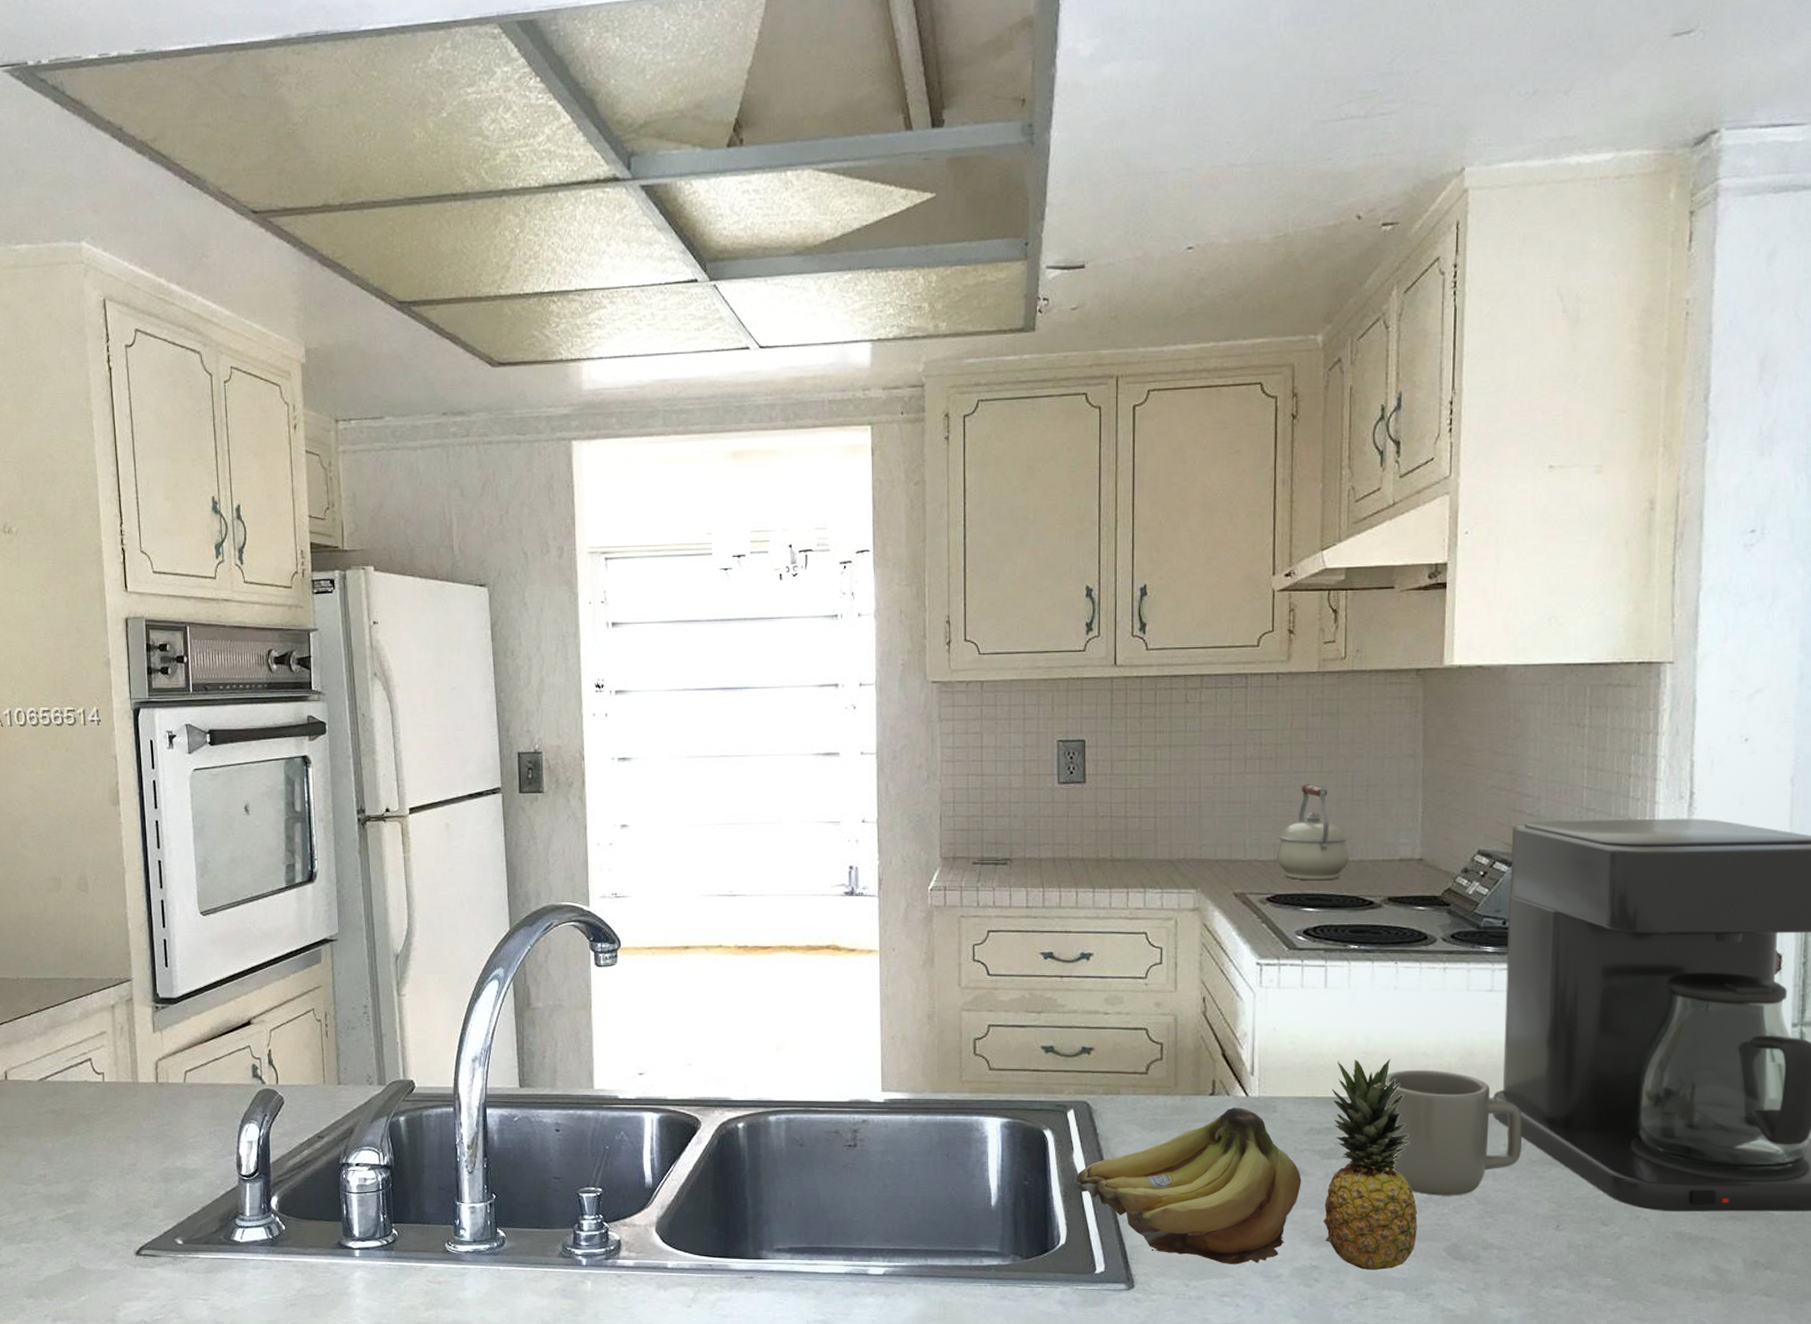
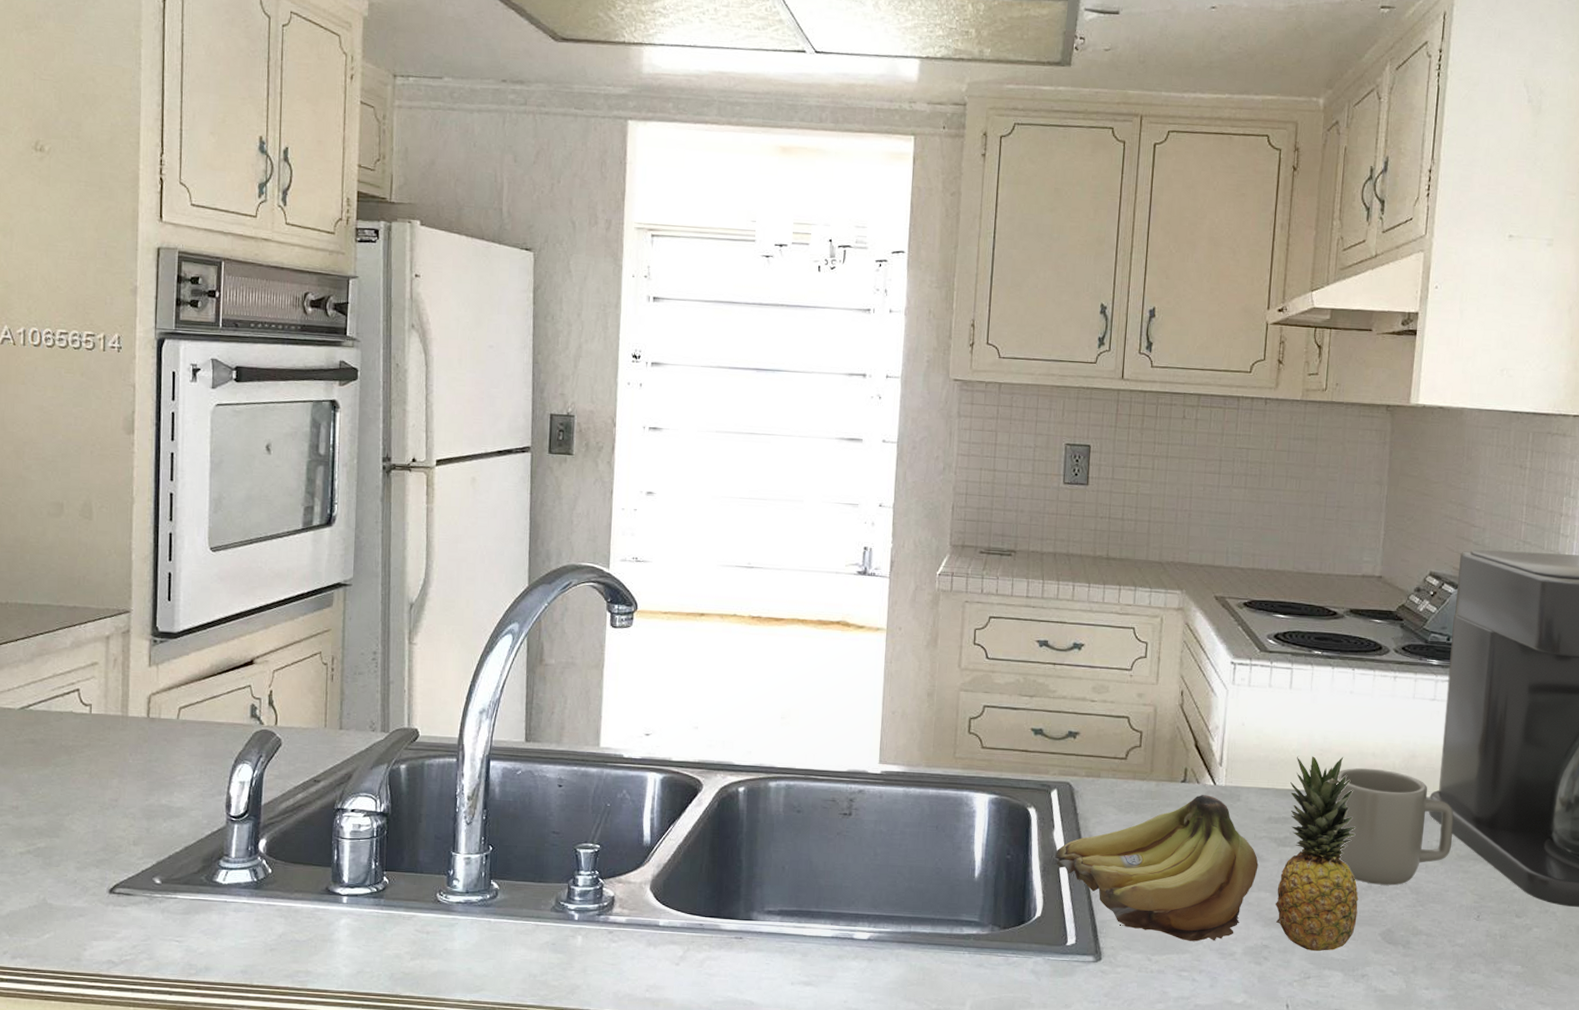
kettle: present [1276,783,1349,881] -> none [1254,500,1319,591]

